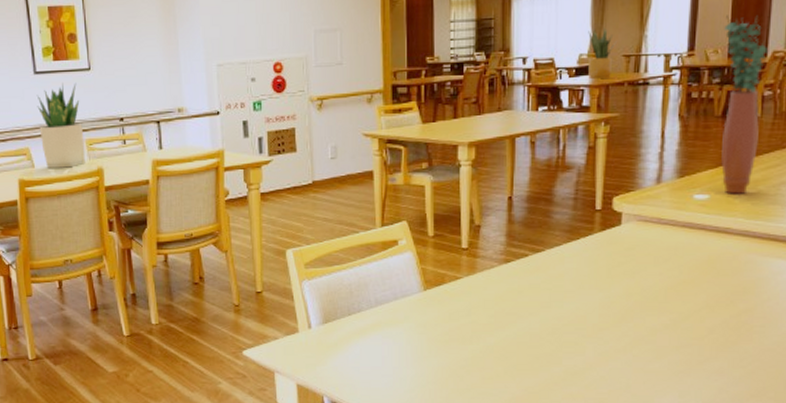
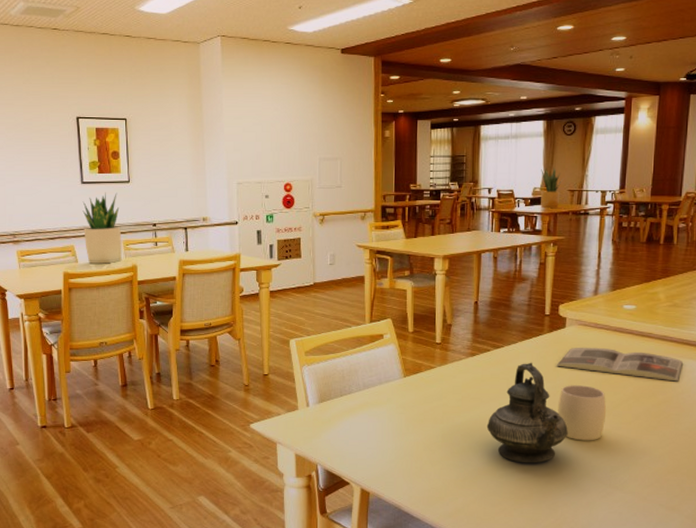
teapot: none [525,268,627,389] -> present [486,362,569,464]
magazine: none [610,247,769,286] -> present [556,347,683,382]
mug: none [613,294,674,361] -> present [558,385,607,441]
vase: present [721,15,767,194] -> none [645,162,682,306]

